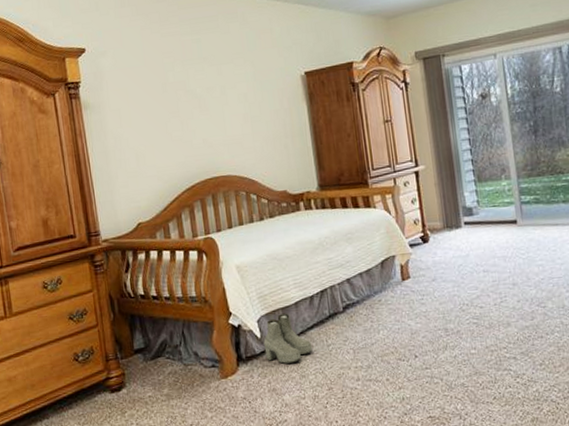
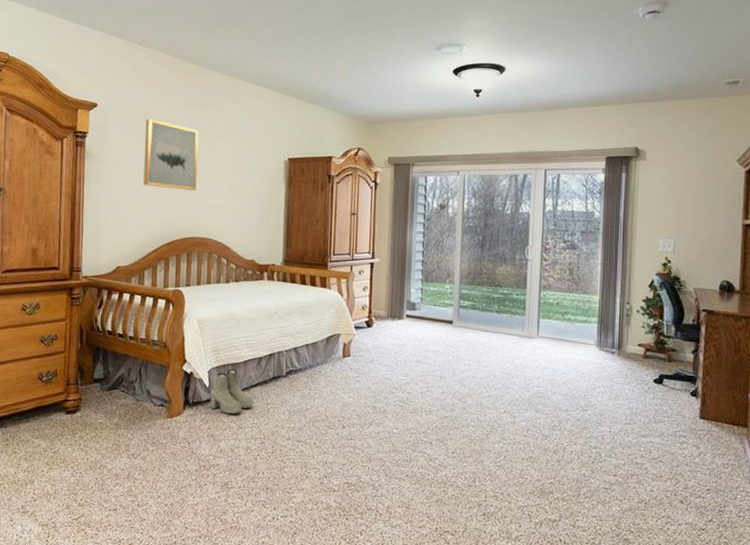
wall art: none [141,55,210,130] -> present [143,119,199,191]

